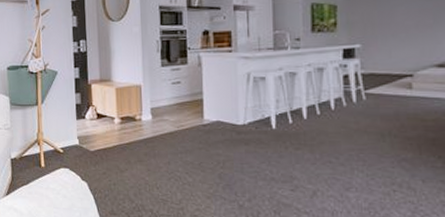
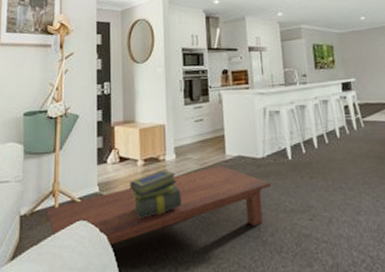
coffee table: none [33,128,252,193] -> present [47,165,272,246]
stack of books: none [107,128,158,173] -> present [130,169,182,220]

